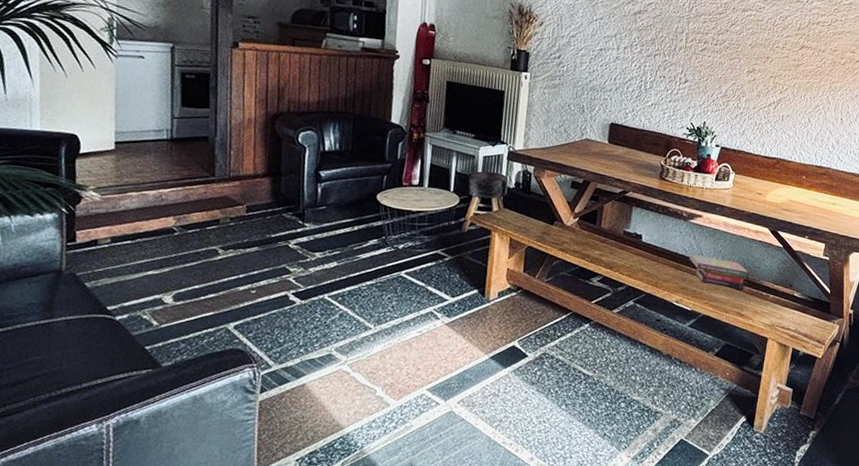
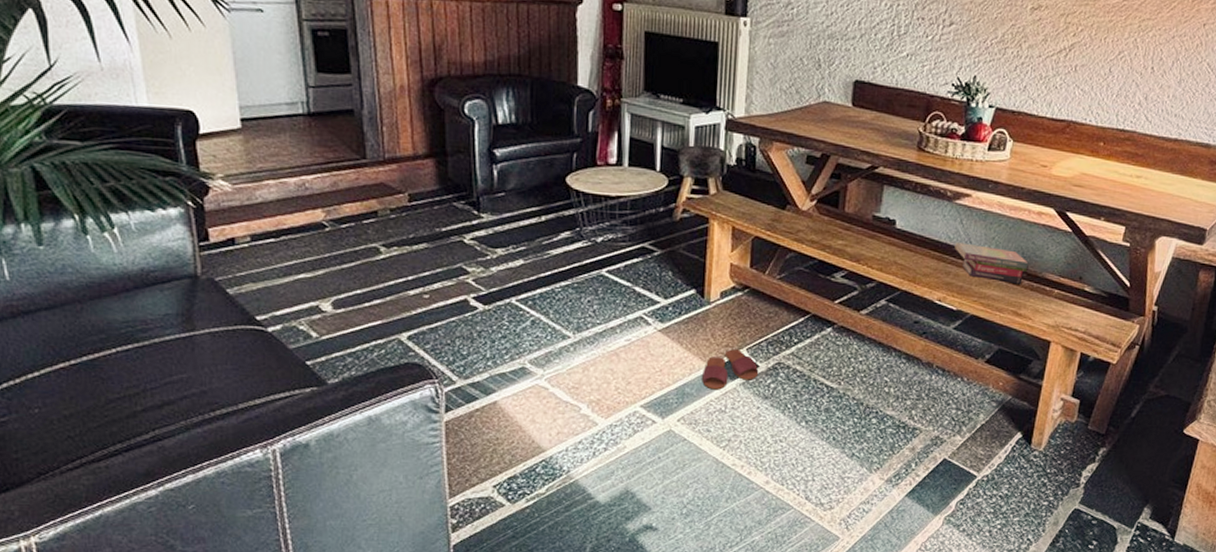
slippers: none [480,341,528,376] -> present [702,349,759,390]

